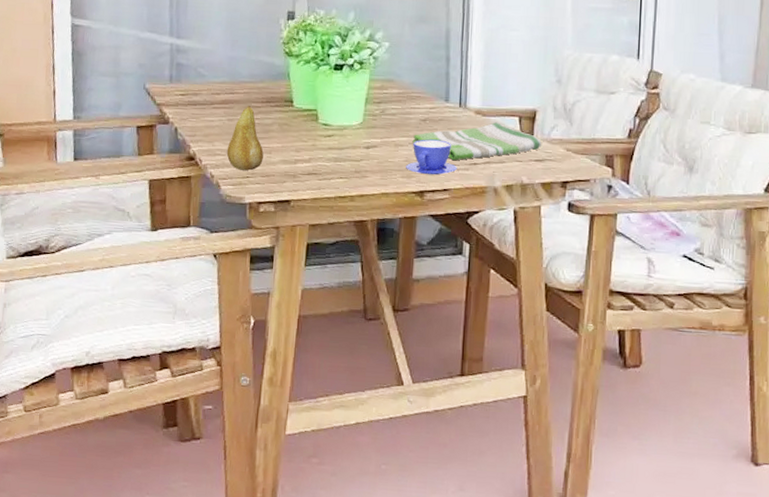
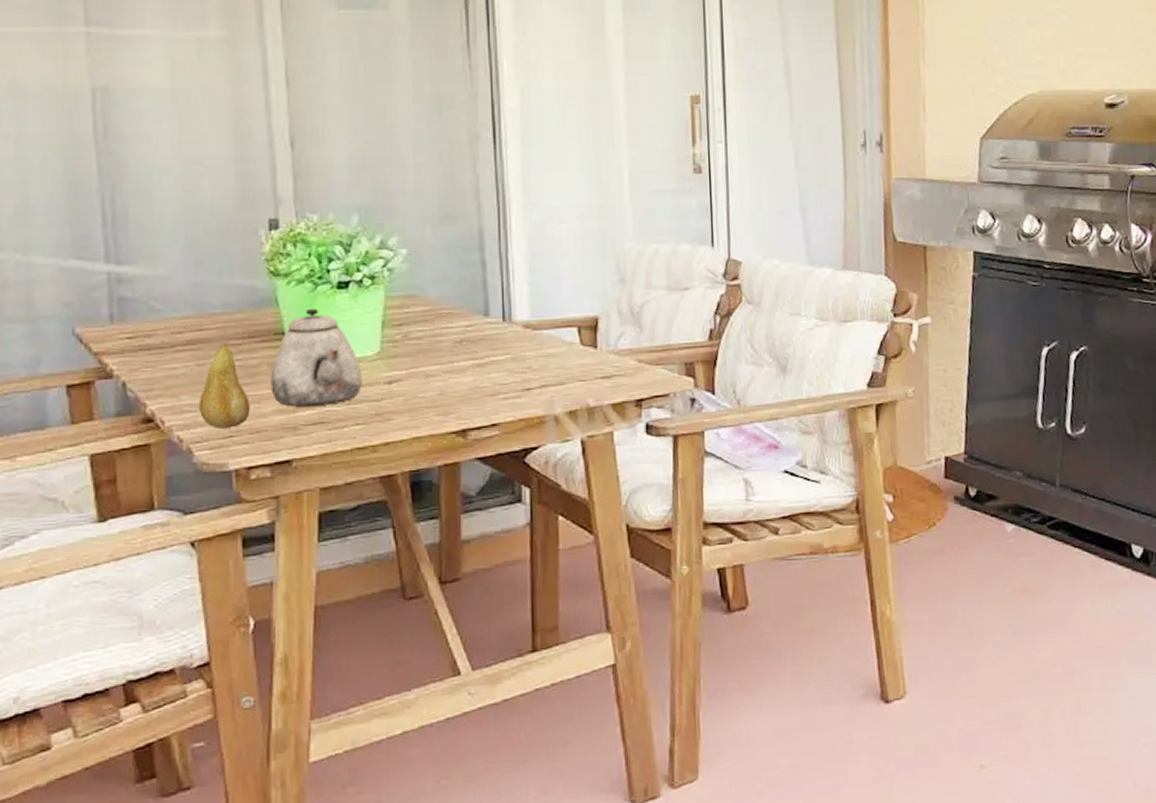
teapot: none [279,83,348,161] -> present [271,308,362,407]
teacup: present [406,139,457,175] -> none [441,364,506,409]
dish towel: present [412,122,542,161] -> none [447,336,608,388]

